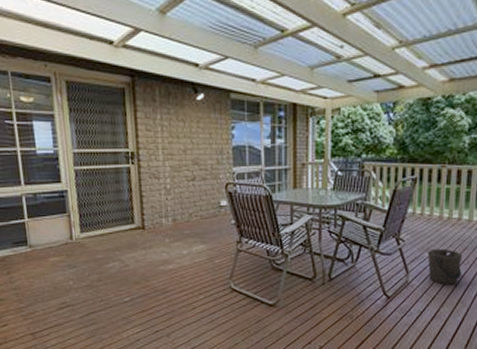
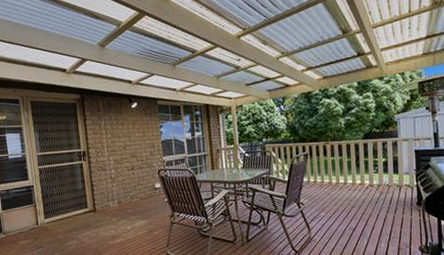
bucket: present [427,248,463,285] -> none [323,208,353,238]

